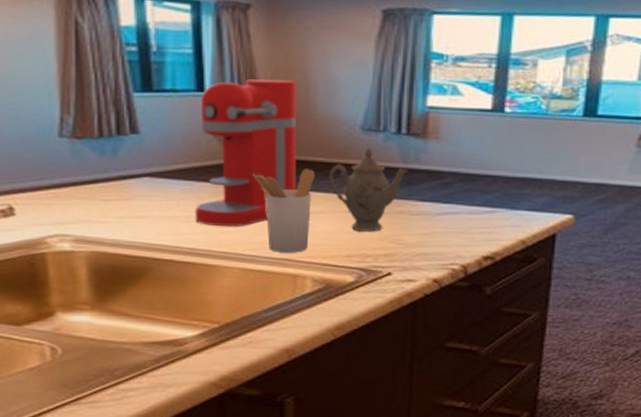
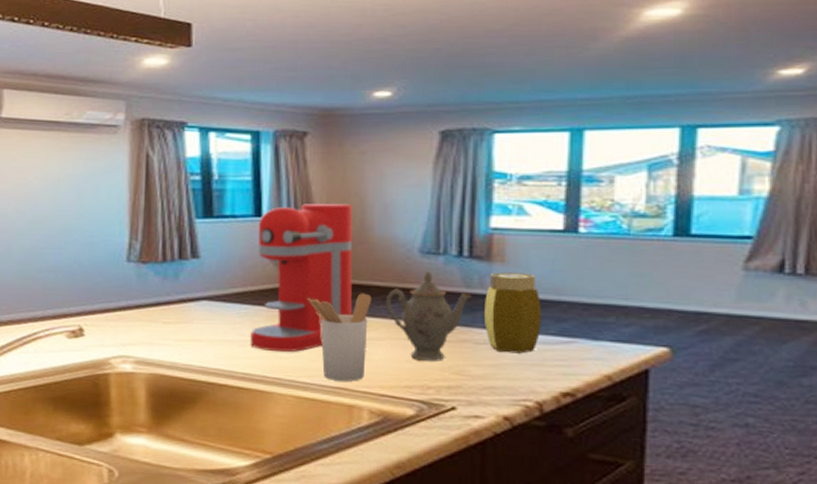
jar: none [419,148,469,223] -> present [485,272,541,354]

